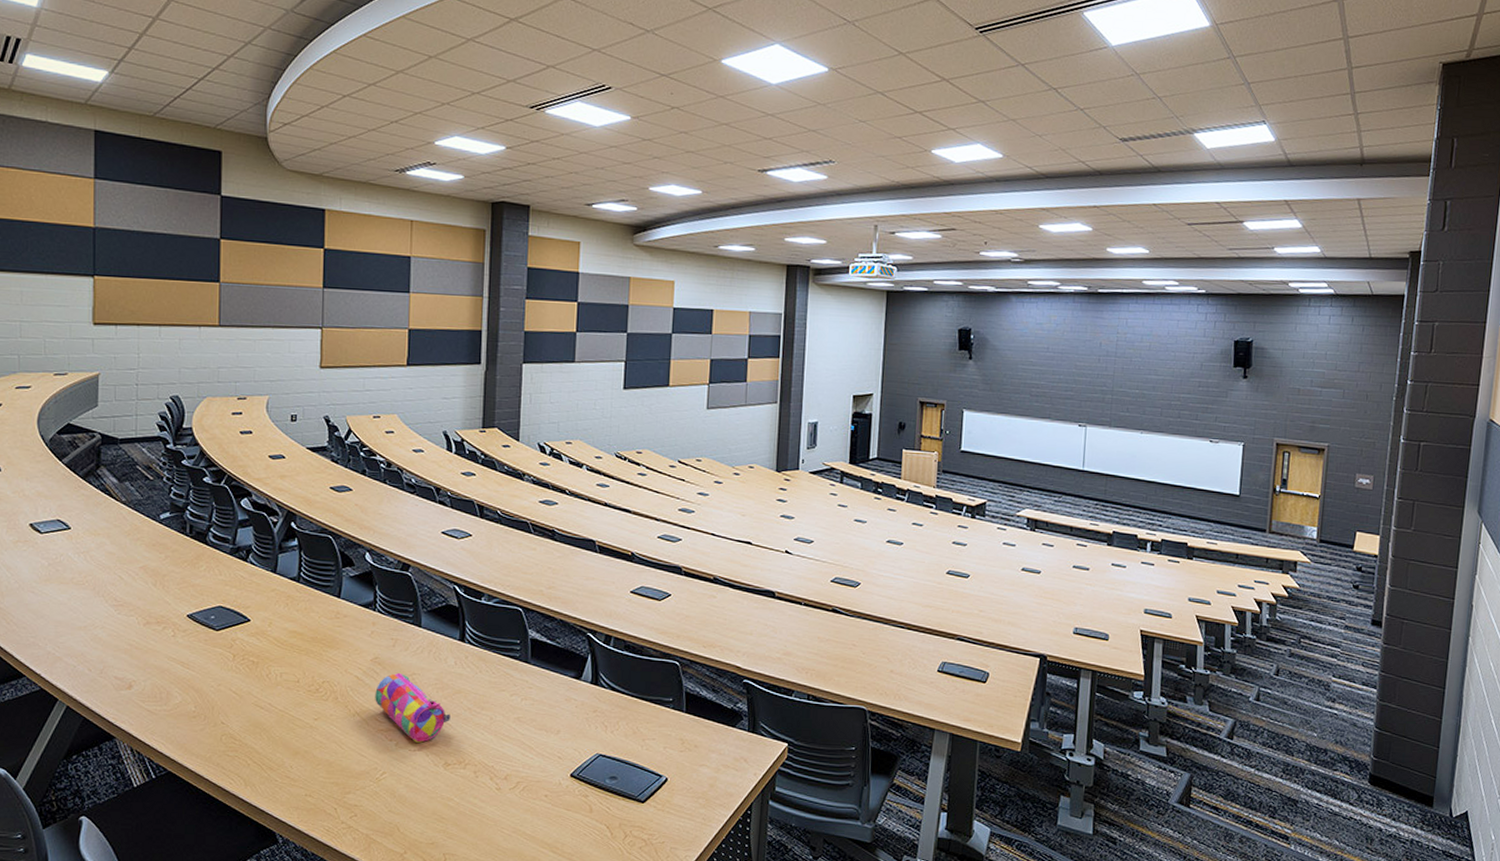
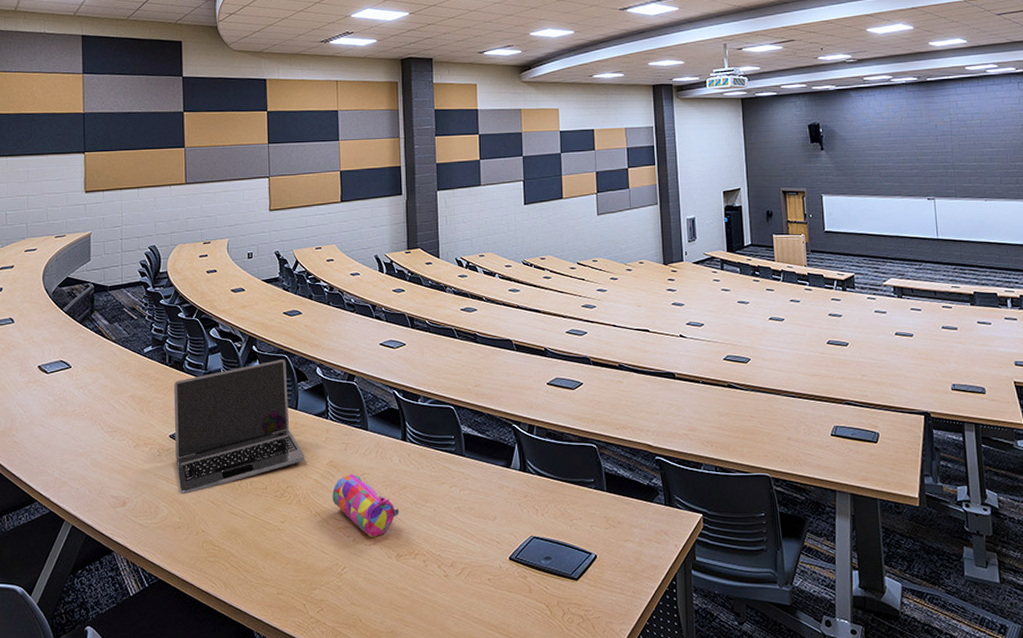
laptop: none [193,540,346,681] -> present [173,359,305,494]

